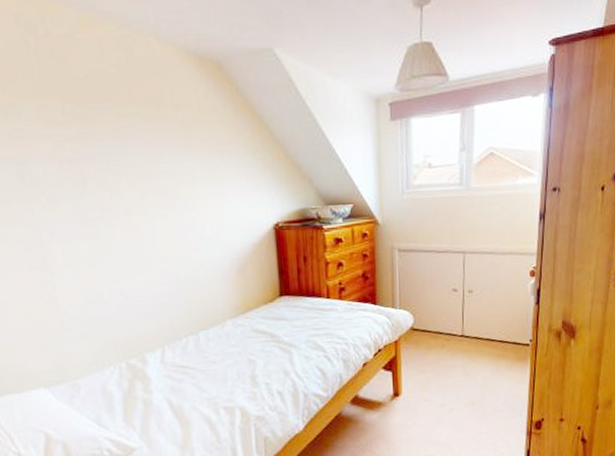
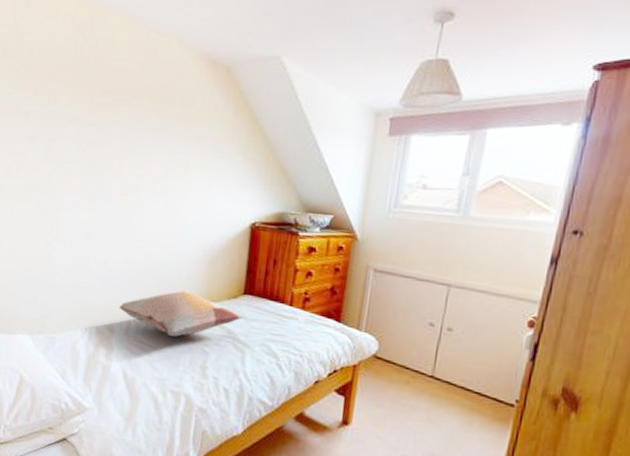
decorative pillow: none [148,304,283,353] -> present [119,291,243,337]

